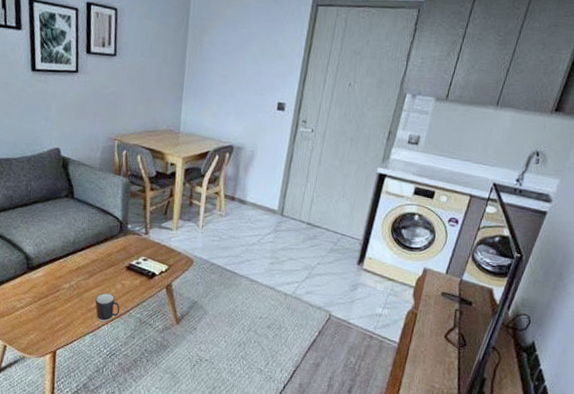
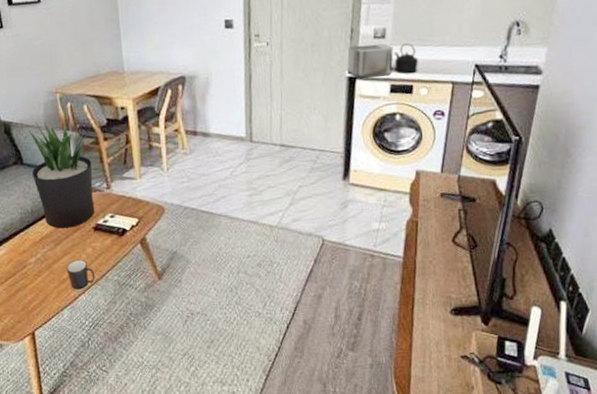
planter: none [80,161,136,263] -> present [29,121,94,229]
toaster: none [379,146,424,179] -> present [347,43,394,78]
kettle: none [421,152,445,181] -> present [393,43,419,75]

